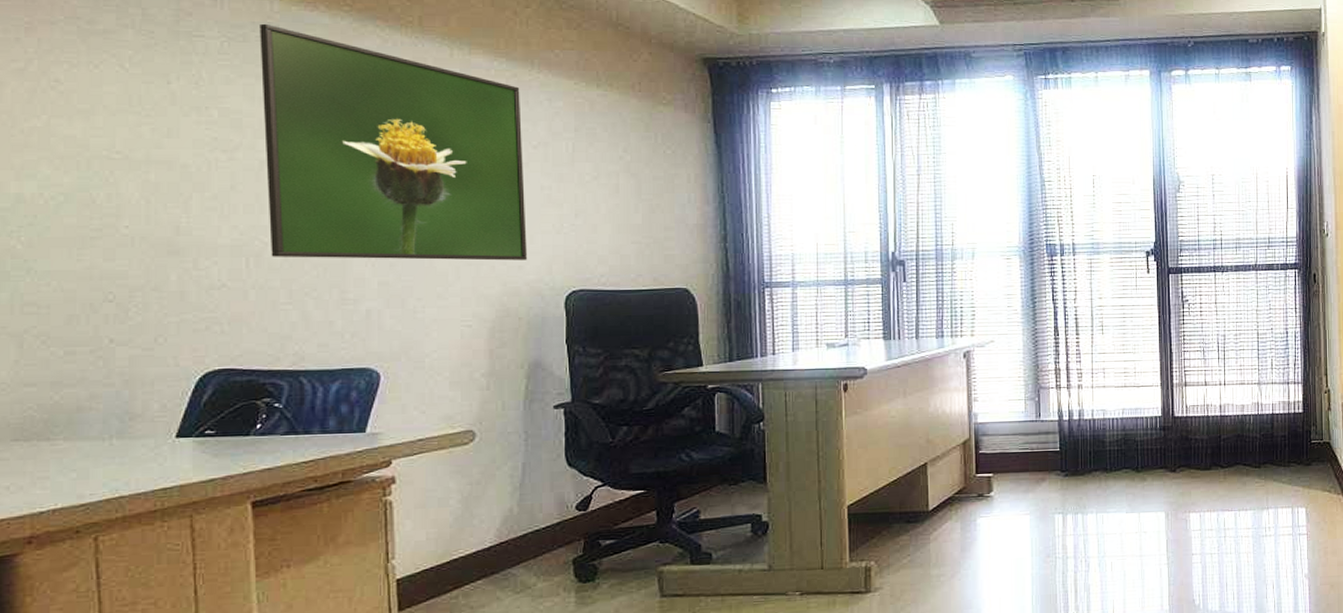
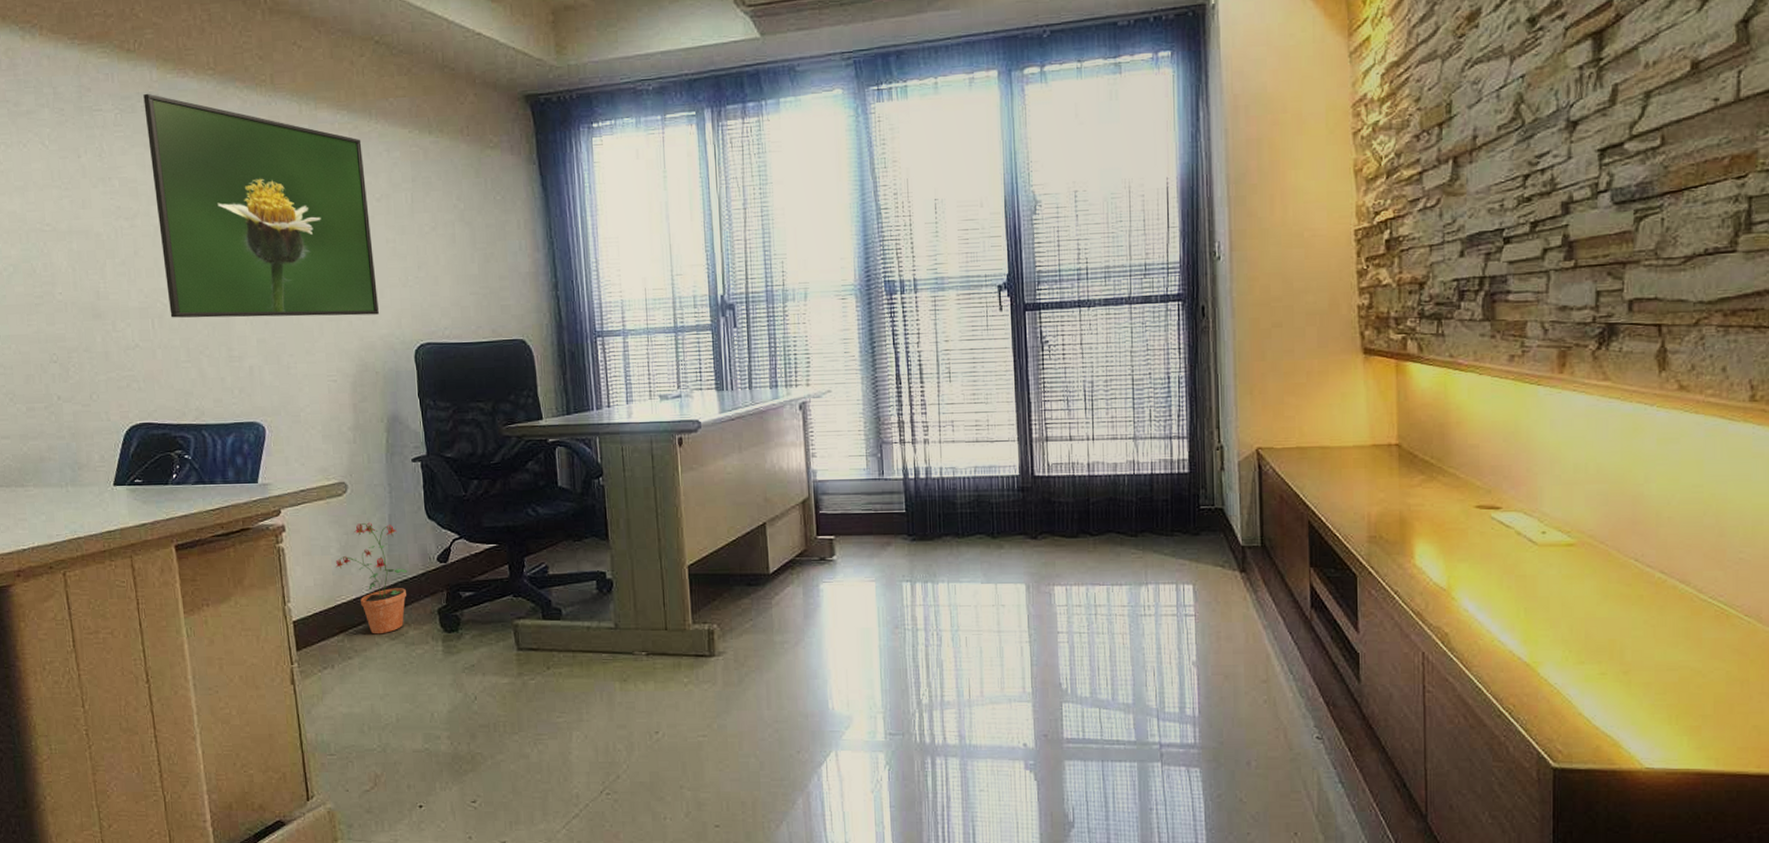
potted plant: none [454,471,540,589] -> present [335,522,407,634]

